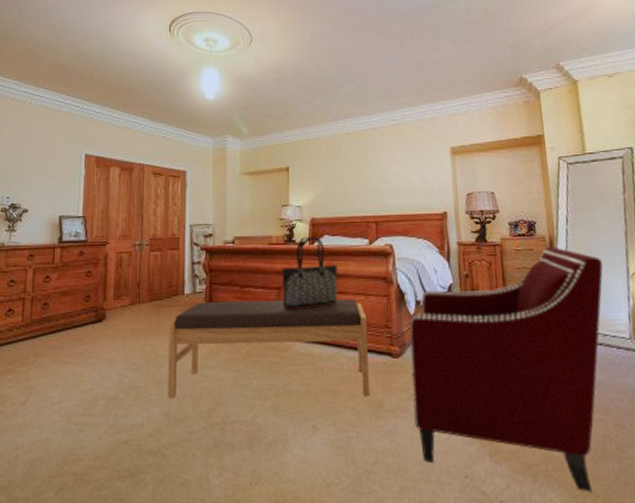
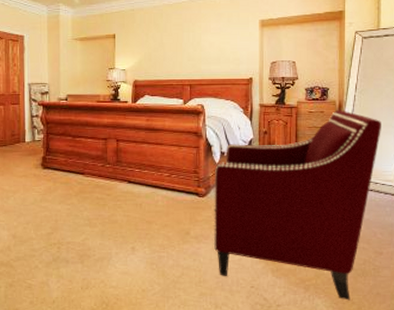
bench: present [168,298,370,399] -> none [13,148,179,226]
tote bag: present [282,237,338,310] -> none [108,96,156,157]

